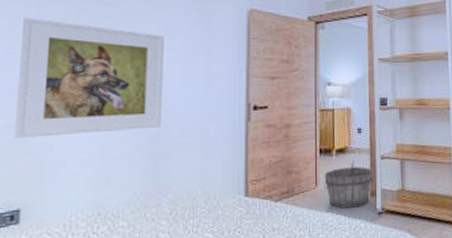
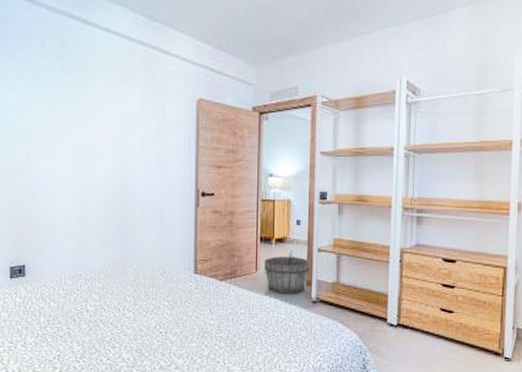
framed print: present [14,18,164,138] -> none [17,105,125,208]

